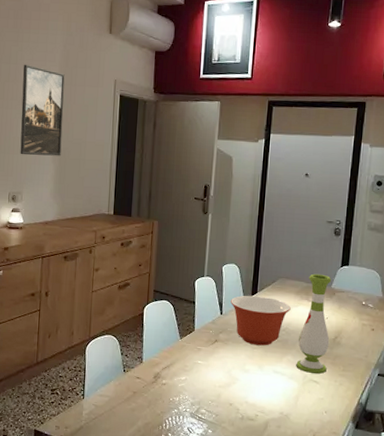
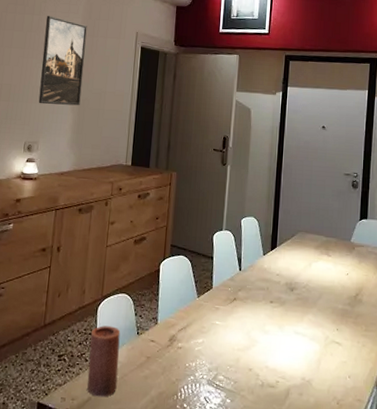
candle: none [78,364,108,427] -> present [87,325,121,397]
mixing bowl: present [231,295,291,346] -> none [250,250,311,304]
vase: present [296,273,332,374] -> none [317,227,351,334]

